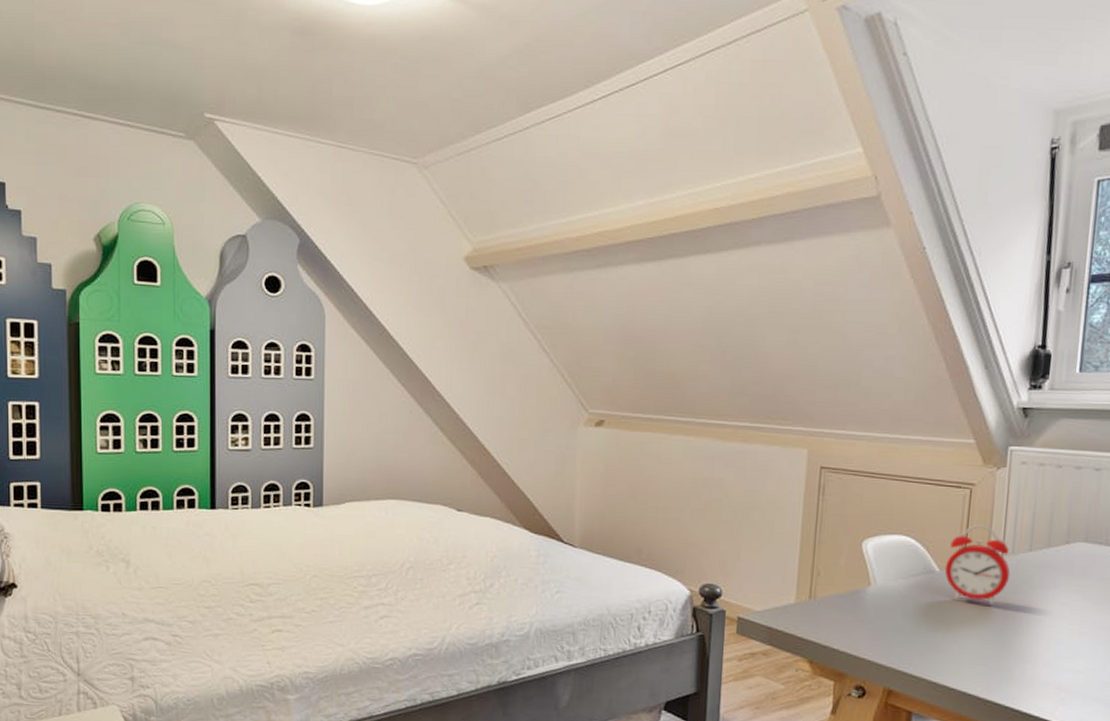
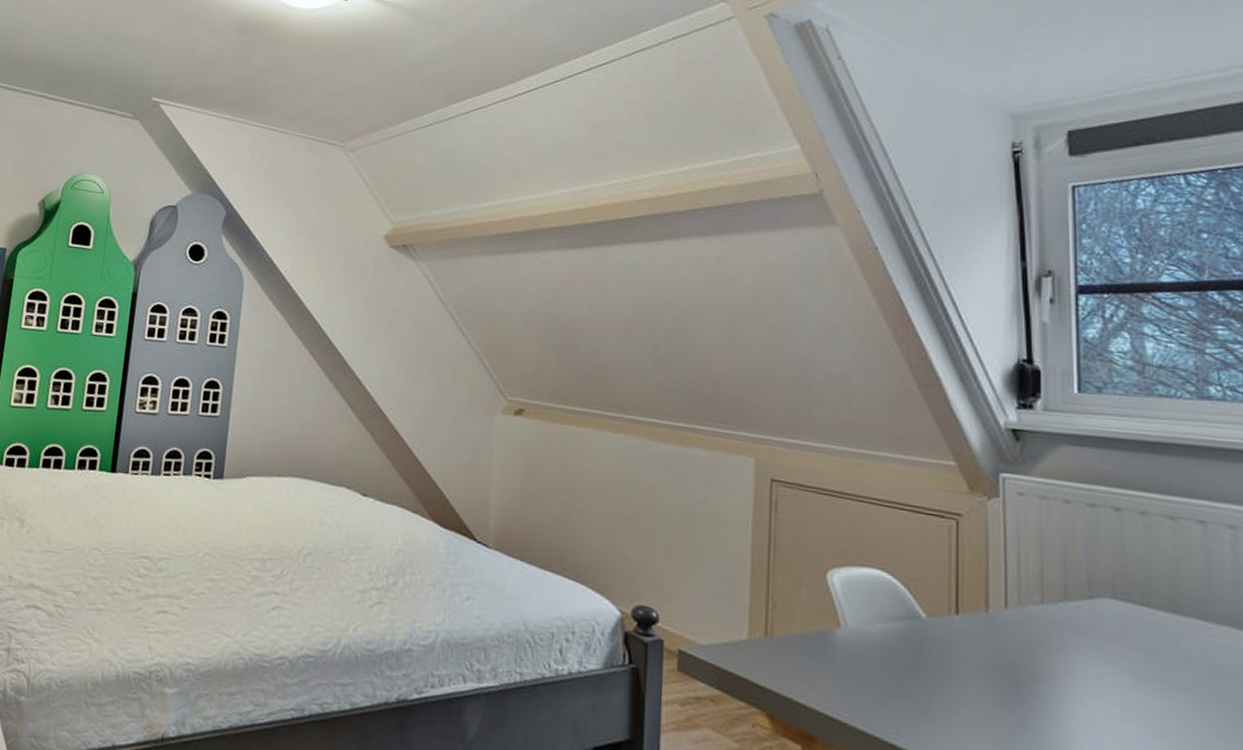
alarm clock: present [944,525,1011,606] -> none [933,564,1019,669]

